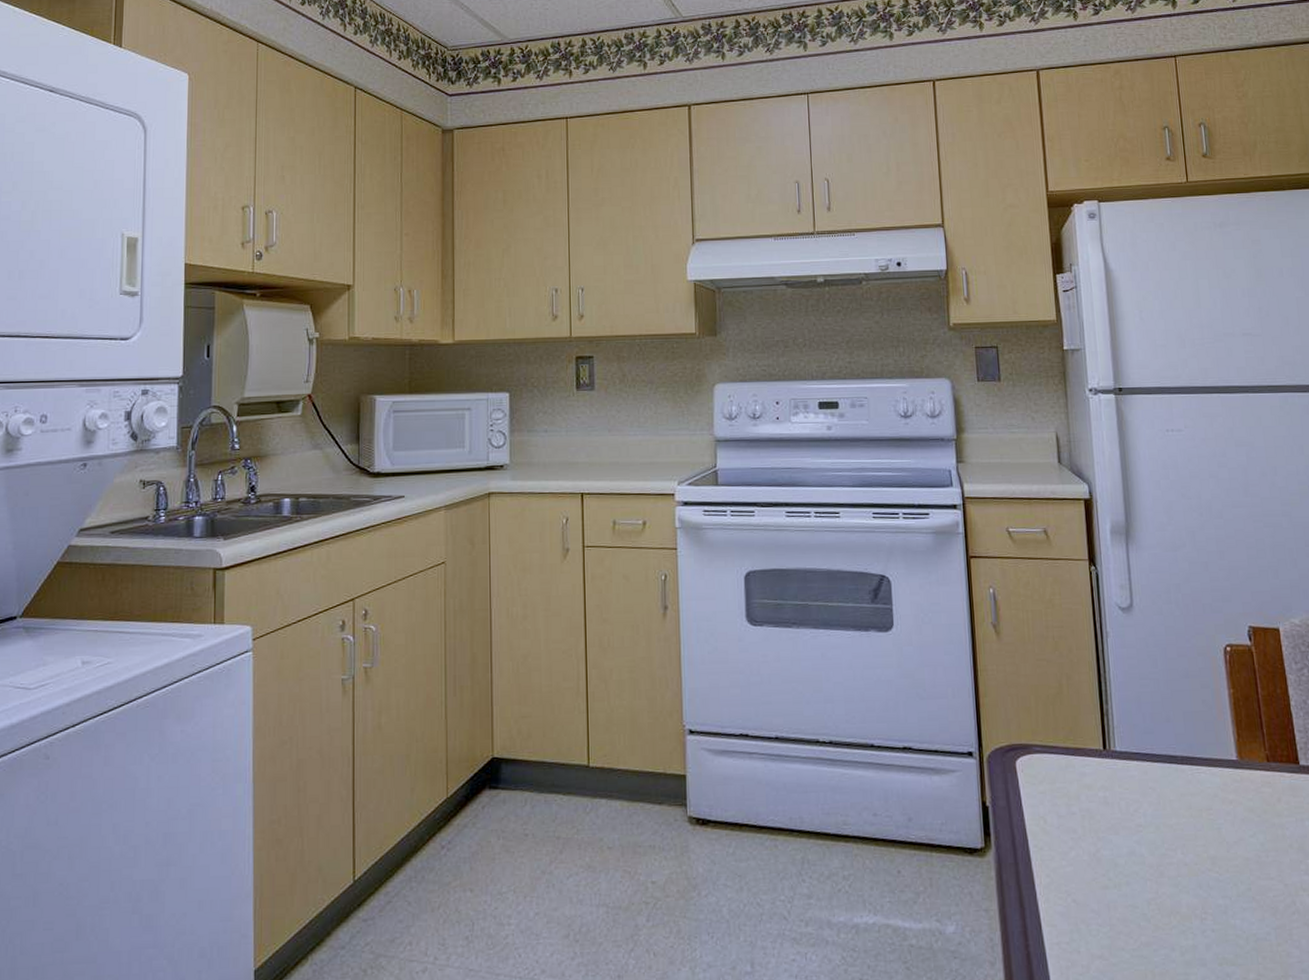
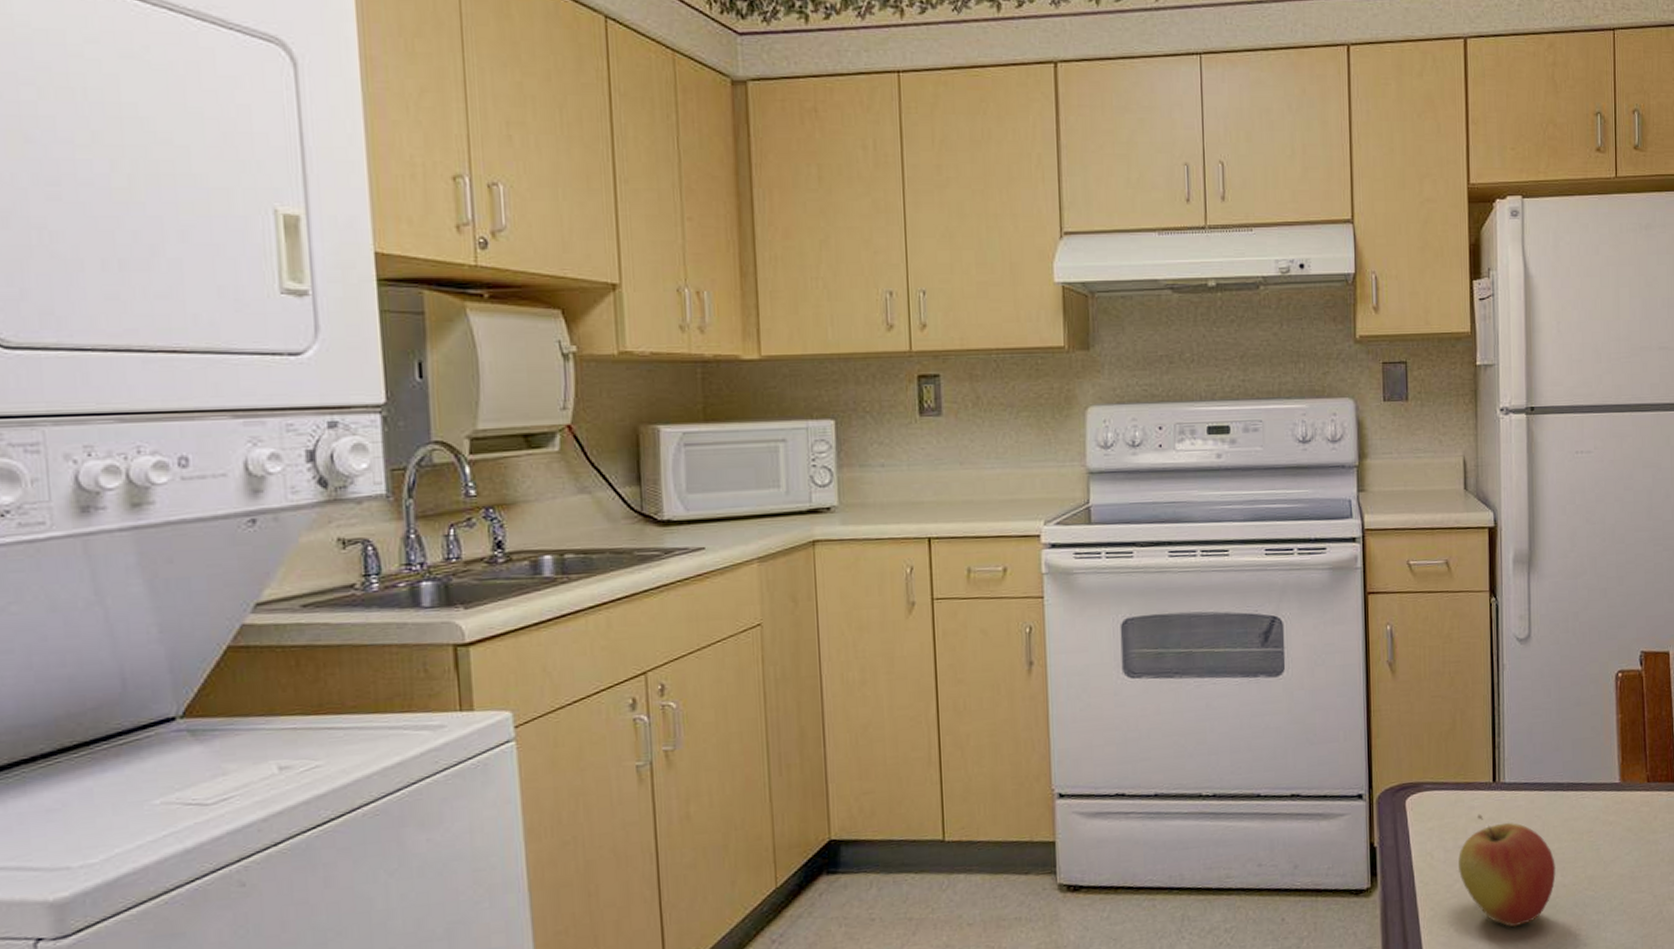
apple: none [1072,781,1176,904] -> present [1458,814,1557,927]

